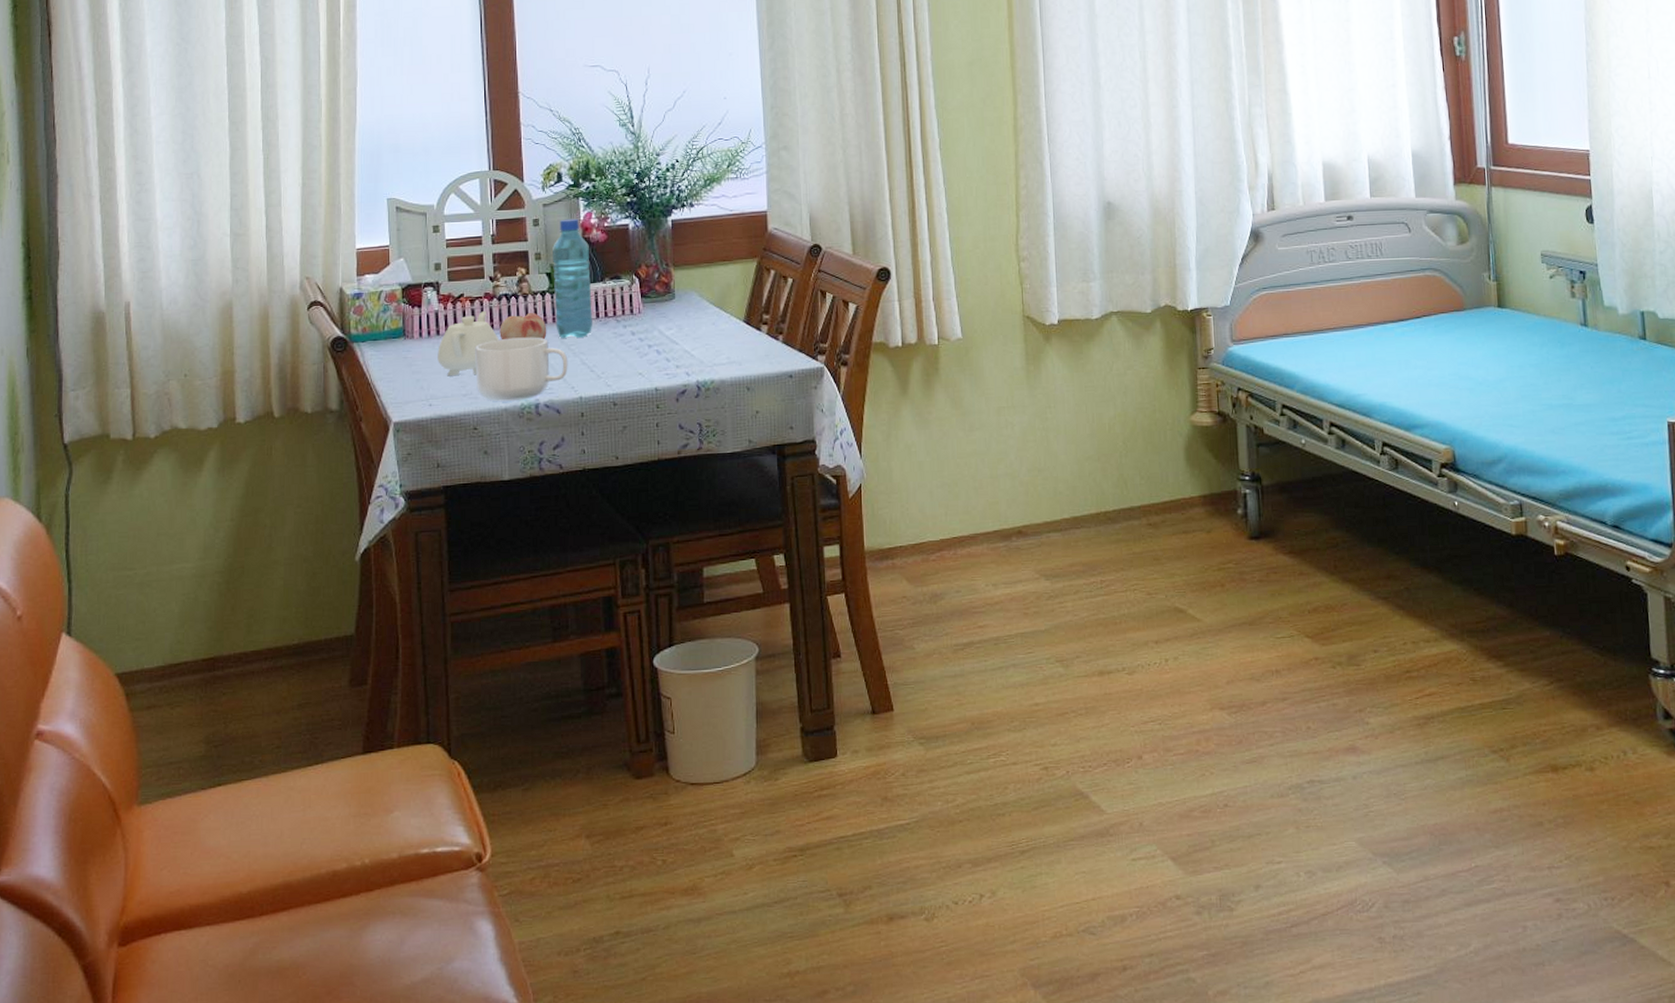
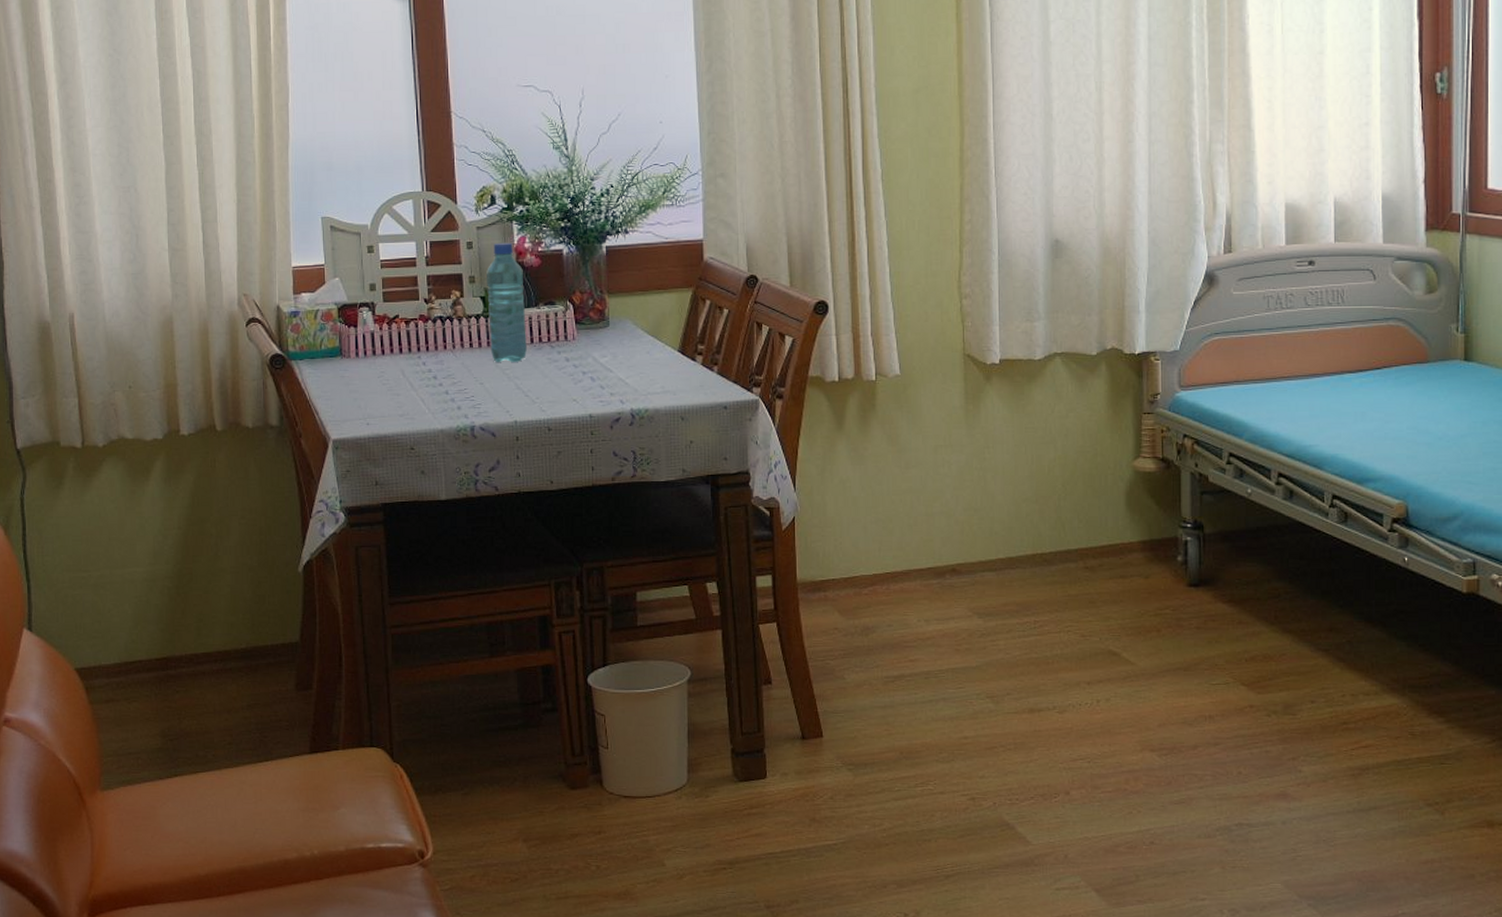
teapot: present [437,310,498,377] -> none [374,332,434,397]
cup: present [475,337,568,402] -> none [411,360,503,423]
fruit: present [500,312,547,341] -> none [435,335,482,364]

